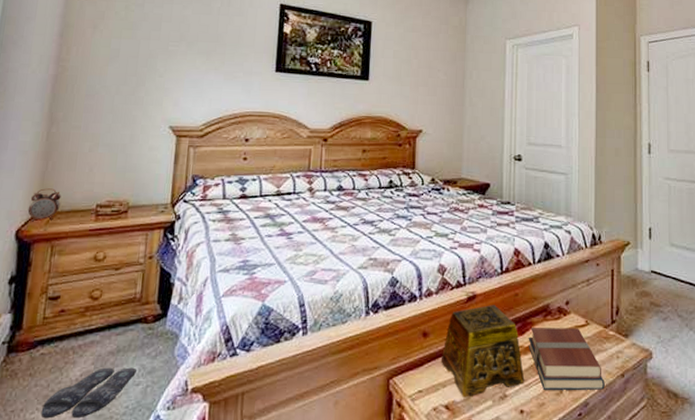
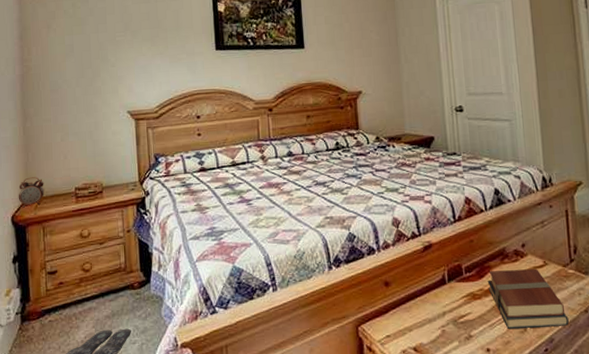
decorative box: present [440,305,525,398] -> none [404,252,488,340]

